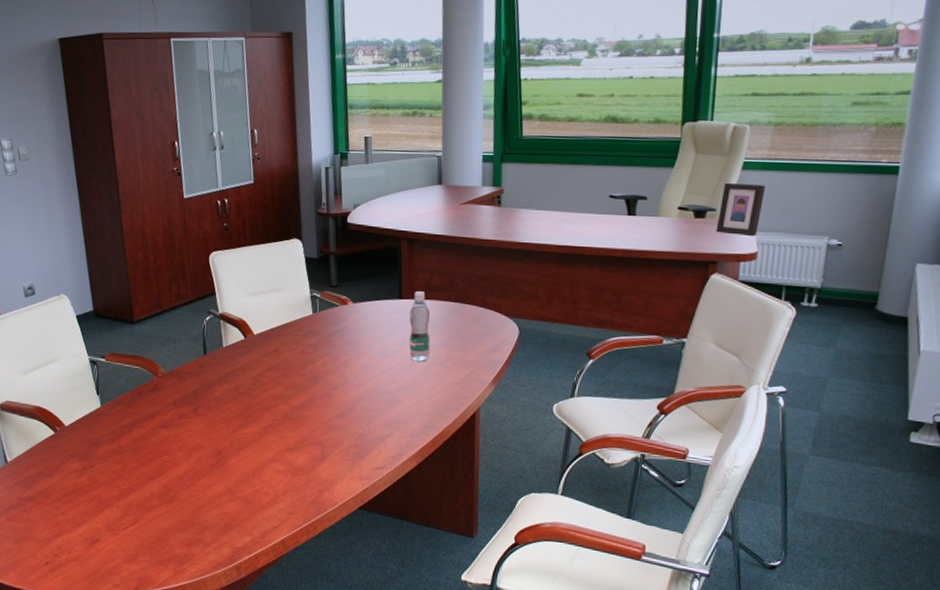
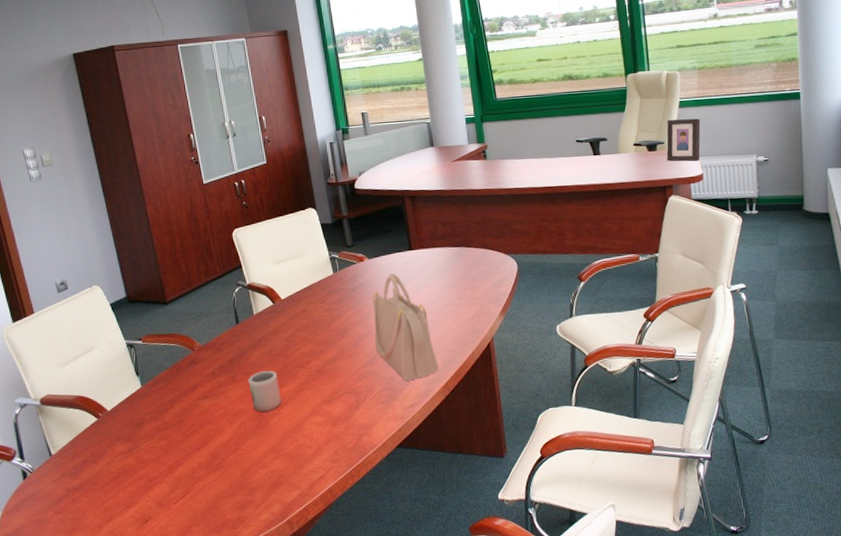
cup: none [210,408,243,451] -> present [248,371,282,412]
handbag: none [348,322,415,441] -> present [372,273,439,381]
bottle: present [409,291,431,362] -> none [420,241,443,304]

